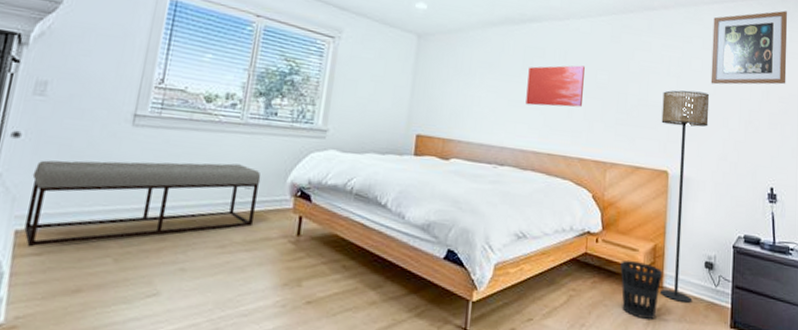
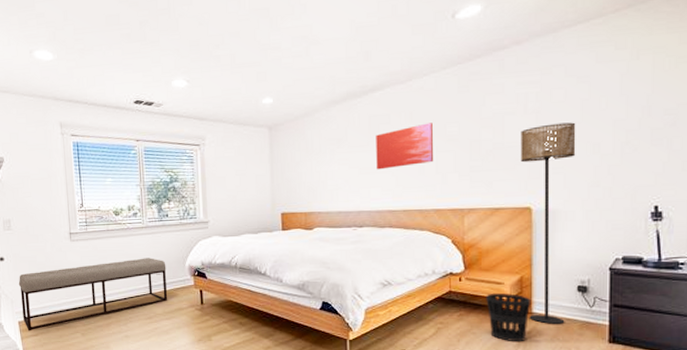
wall art: present [710,10,788,85] -> none [576,10,676,112]

